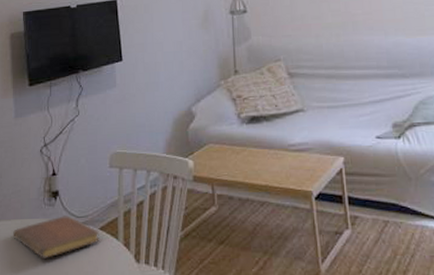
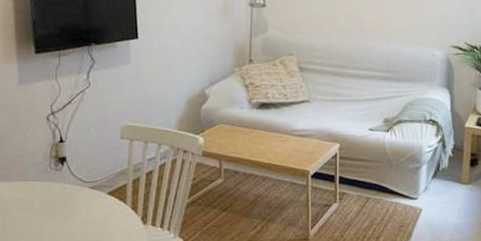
notebook: present [13,216,99,258] -> none [16,180,107,218]

